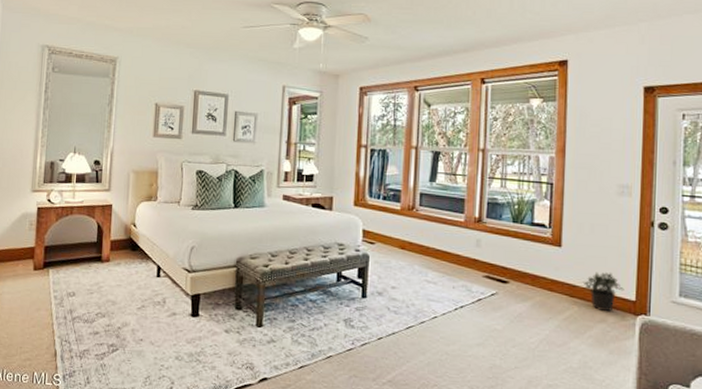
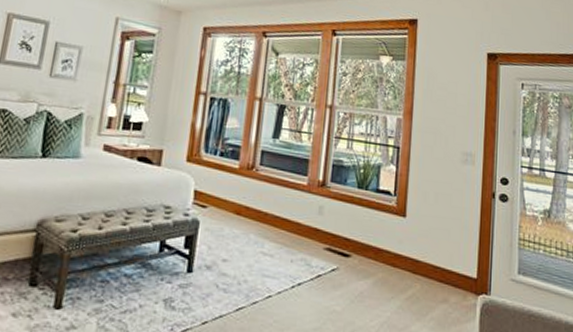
potted plant: present [583,272,624,312] -> none [426,246,466,291]

